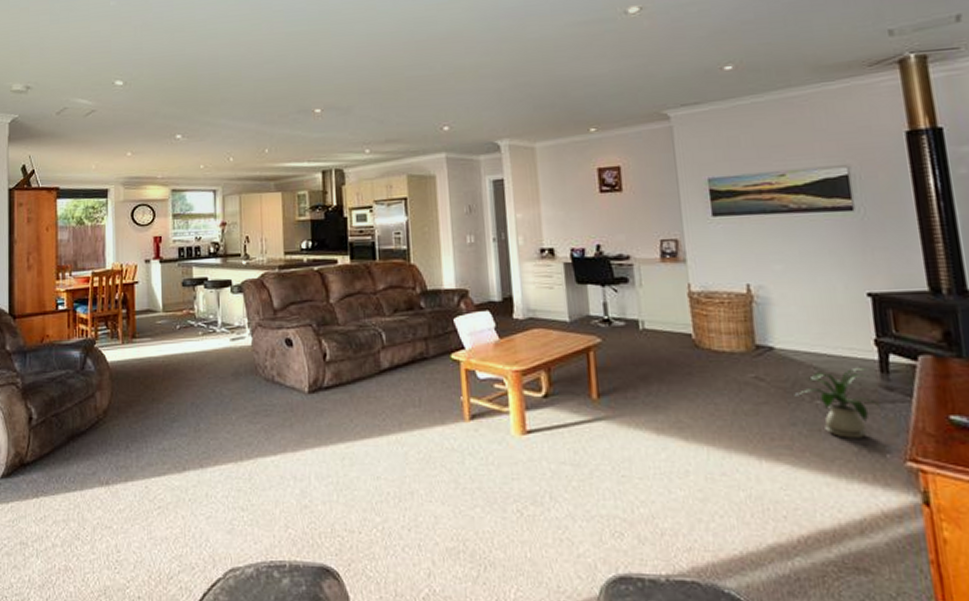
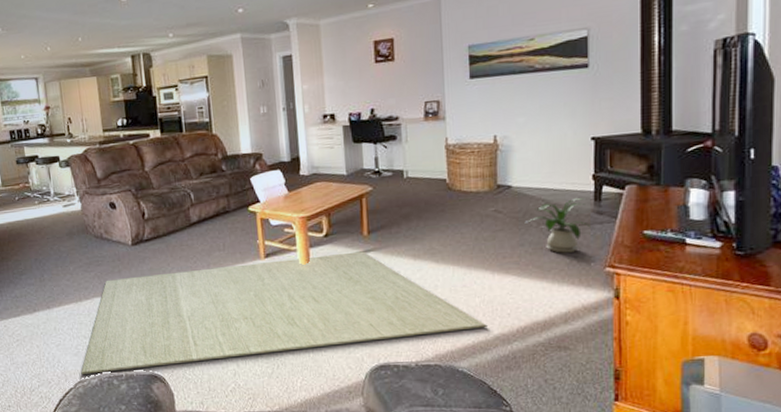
rug: none [233,419,758,560] -> present [81,251,488,374]

